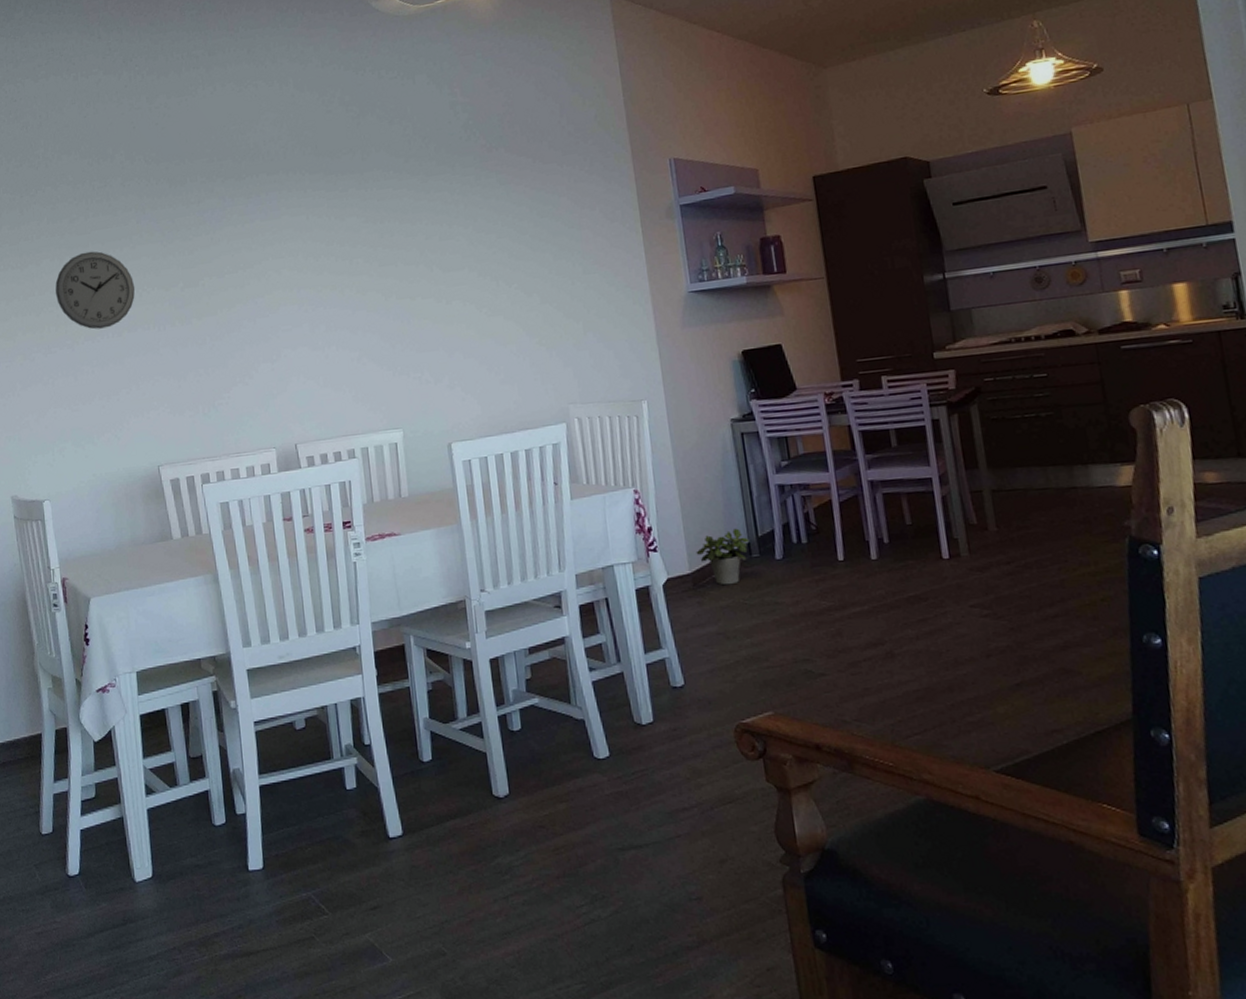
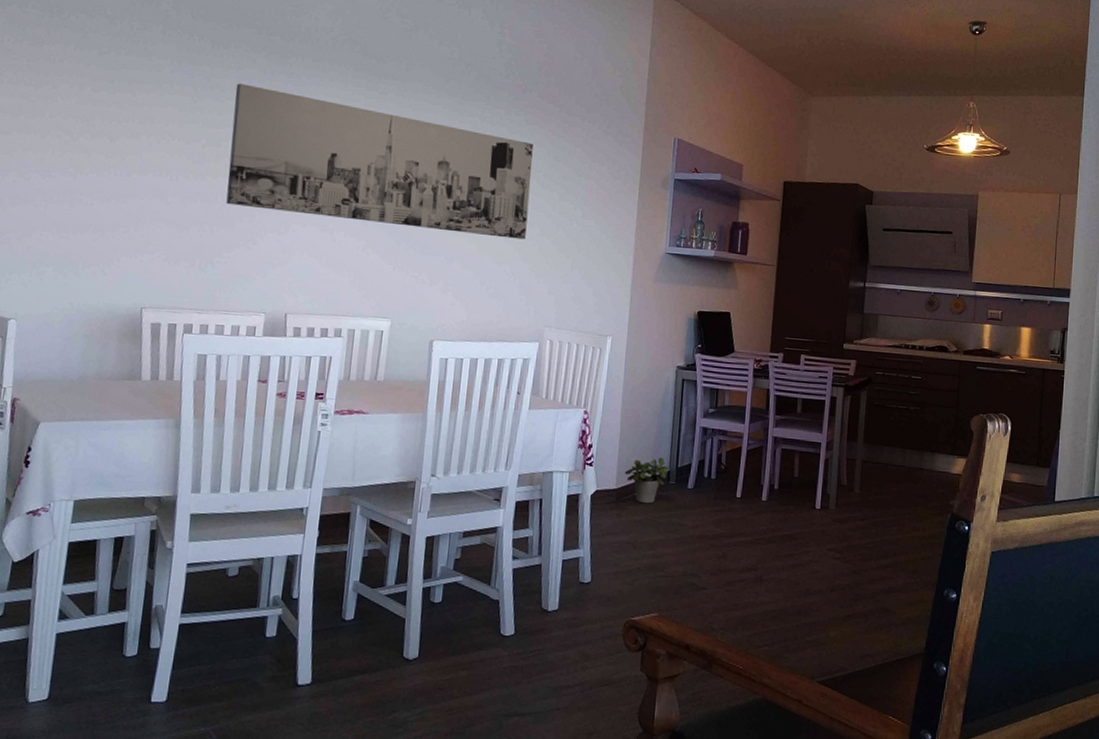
wall clock: present [55,251,135,330] -> none [67,87,155,166]
wall art: none [200,204,526,344] -> present [226,83,533,240]

